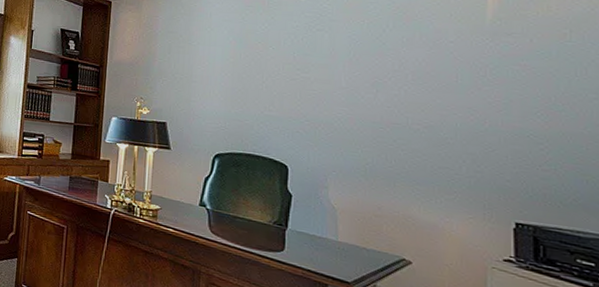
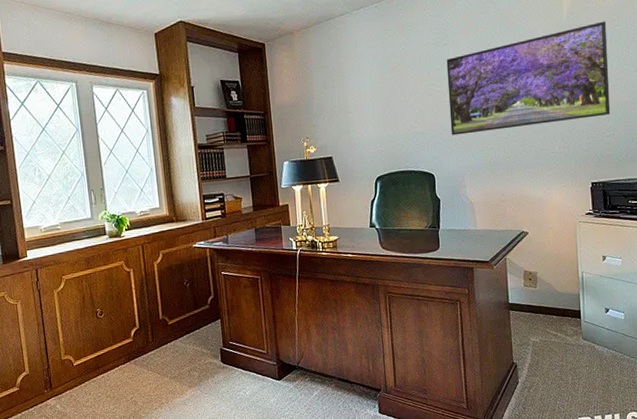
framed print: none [315,33,552,145] -> present [446,21,611,136]

